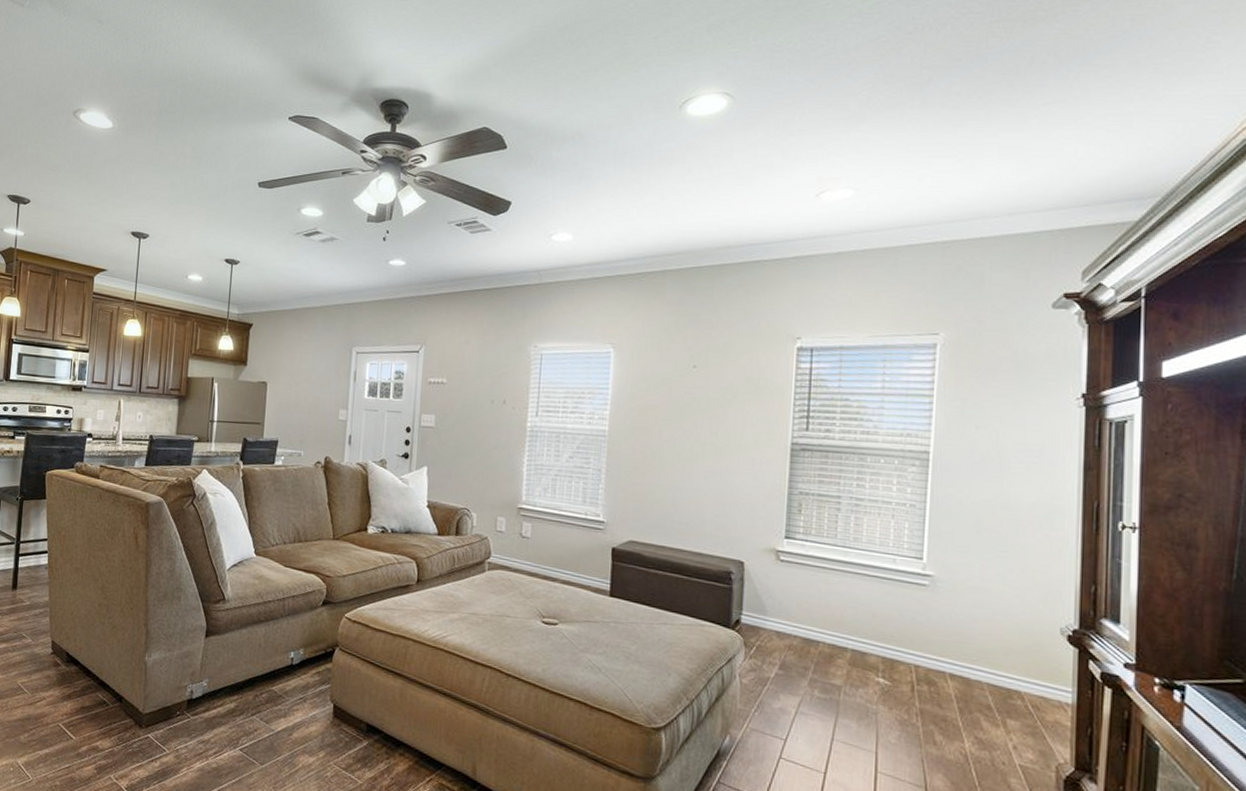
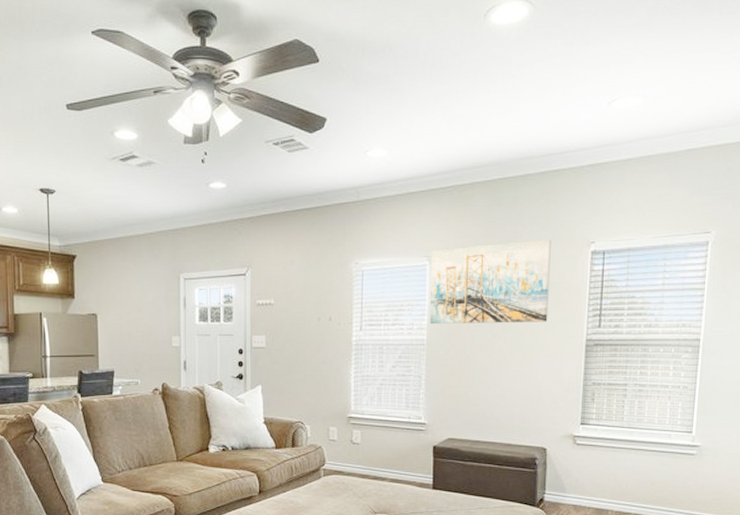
wall art: none [613,332,751,421] -> present [430,239,551,325]

